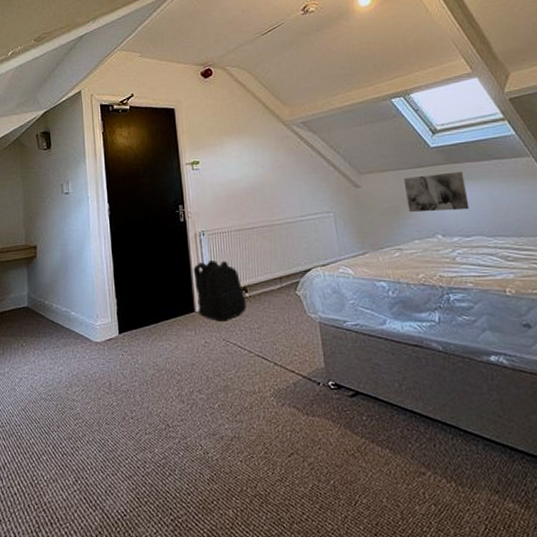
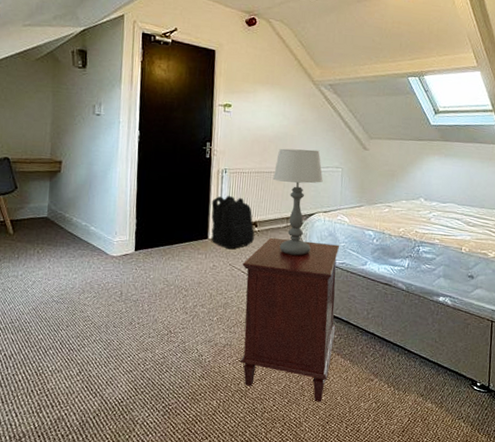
nightstand: none [237,302,365,507] -> present [240,237,340,403]
table lamp: none [256,196,314,321] -> present [272,148,323,256]
wall art: present [403,171,470,213] -> none [402,147,452,181]

